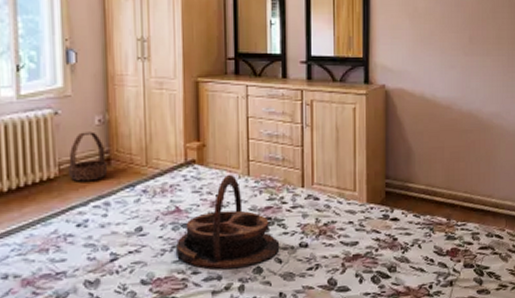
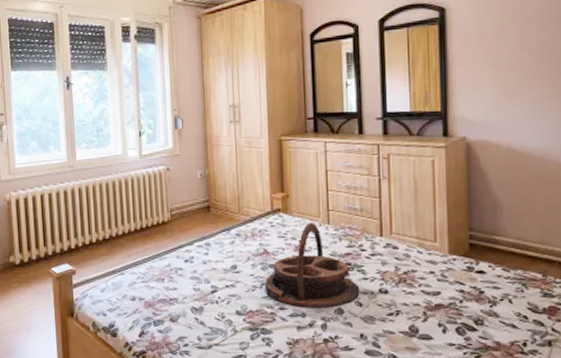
basket: present [67,131,108,182] -> none [177,184,208,225]

